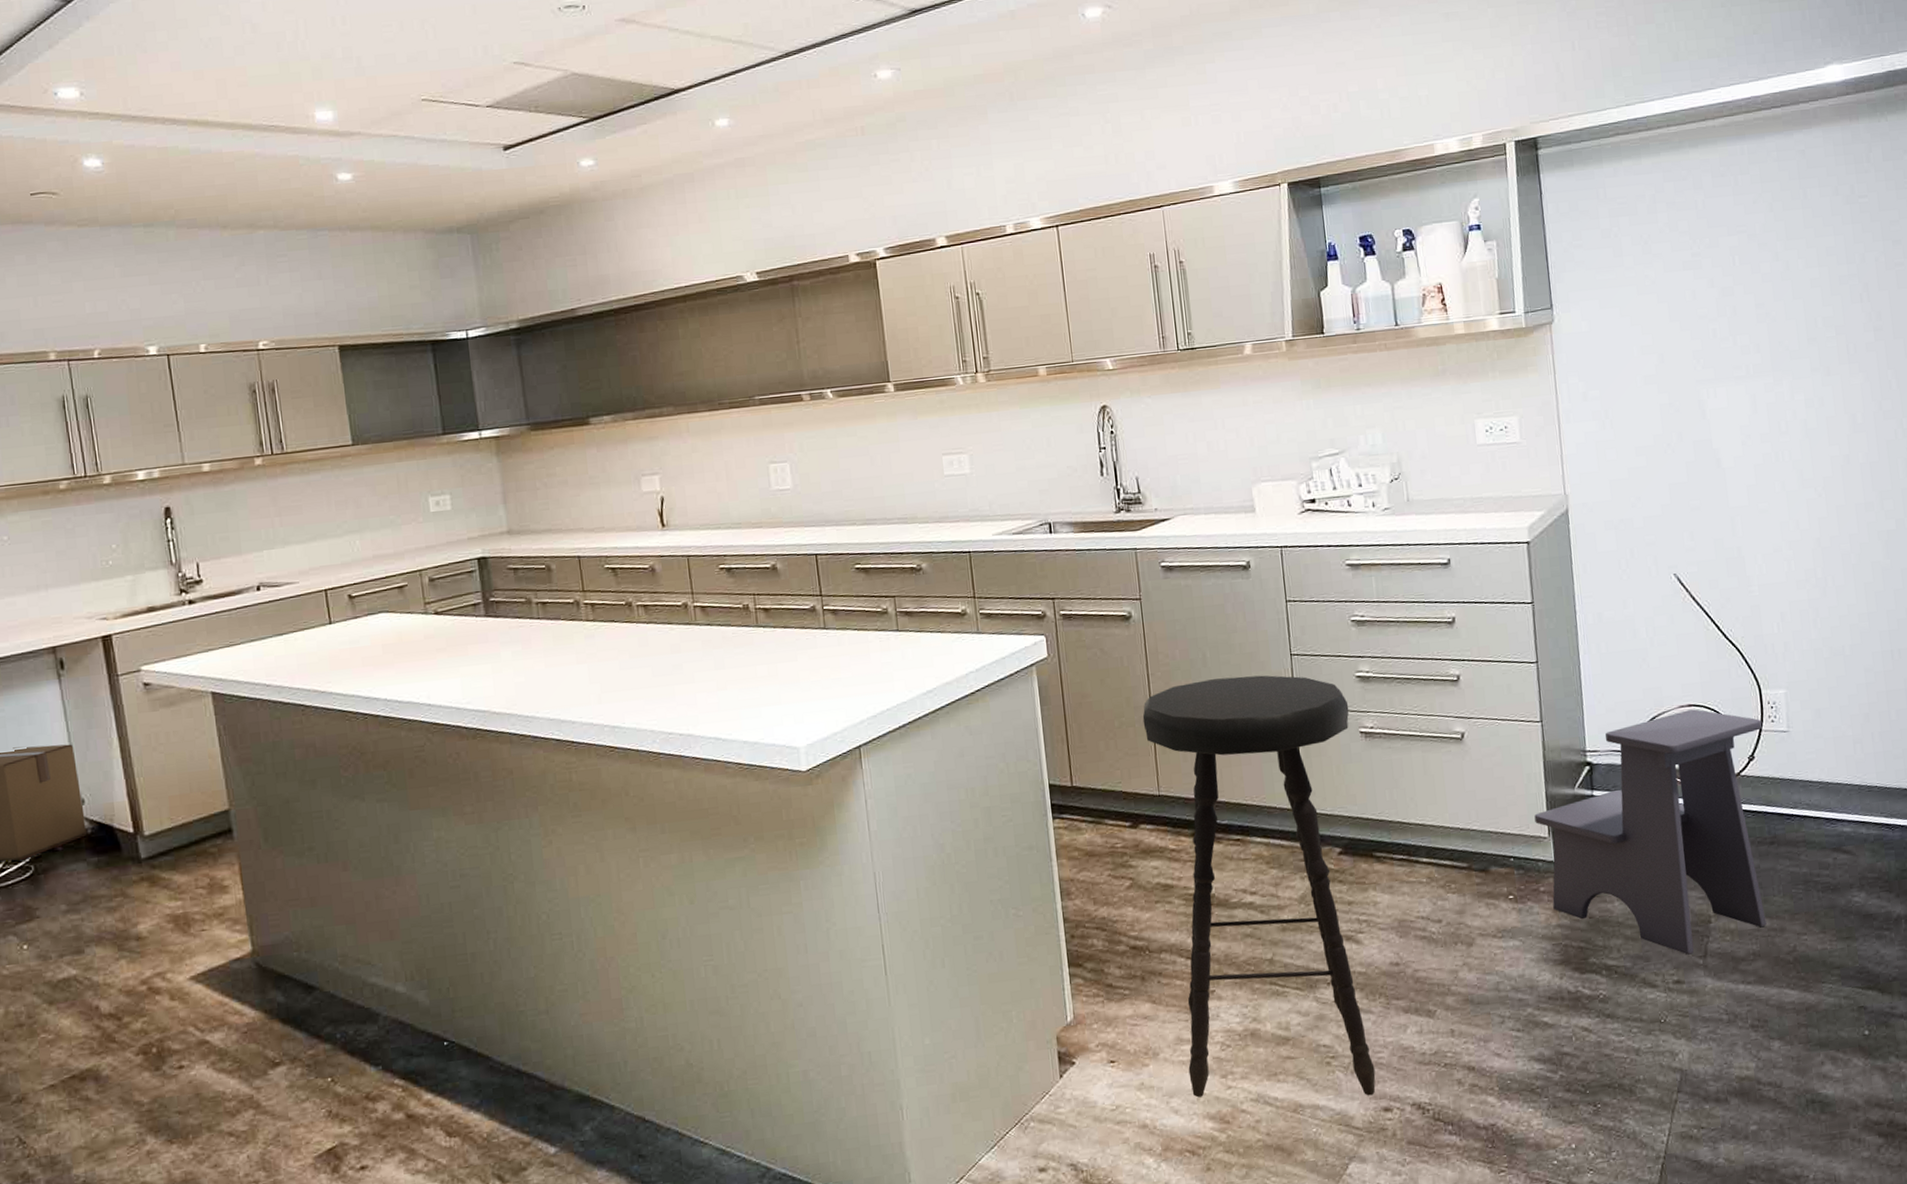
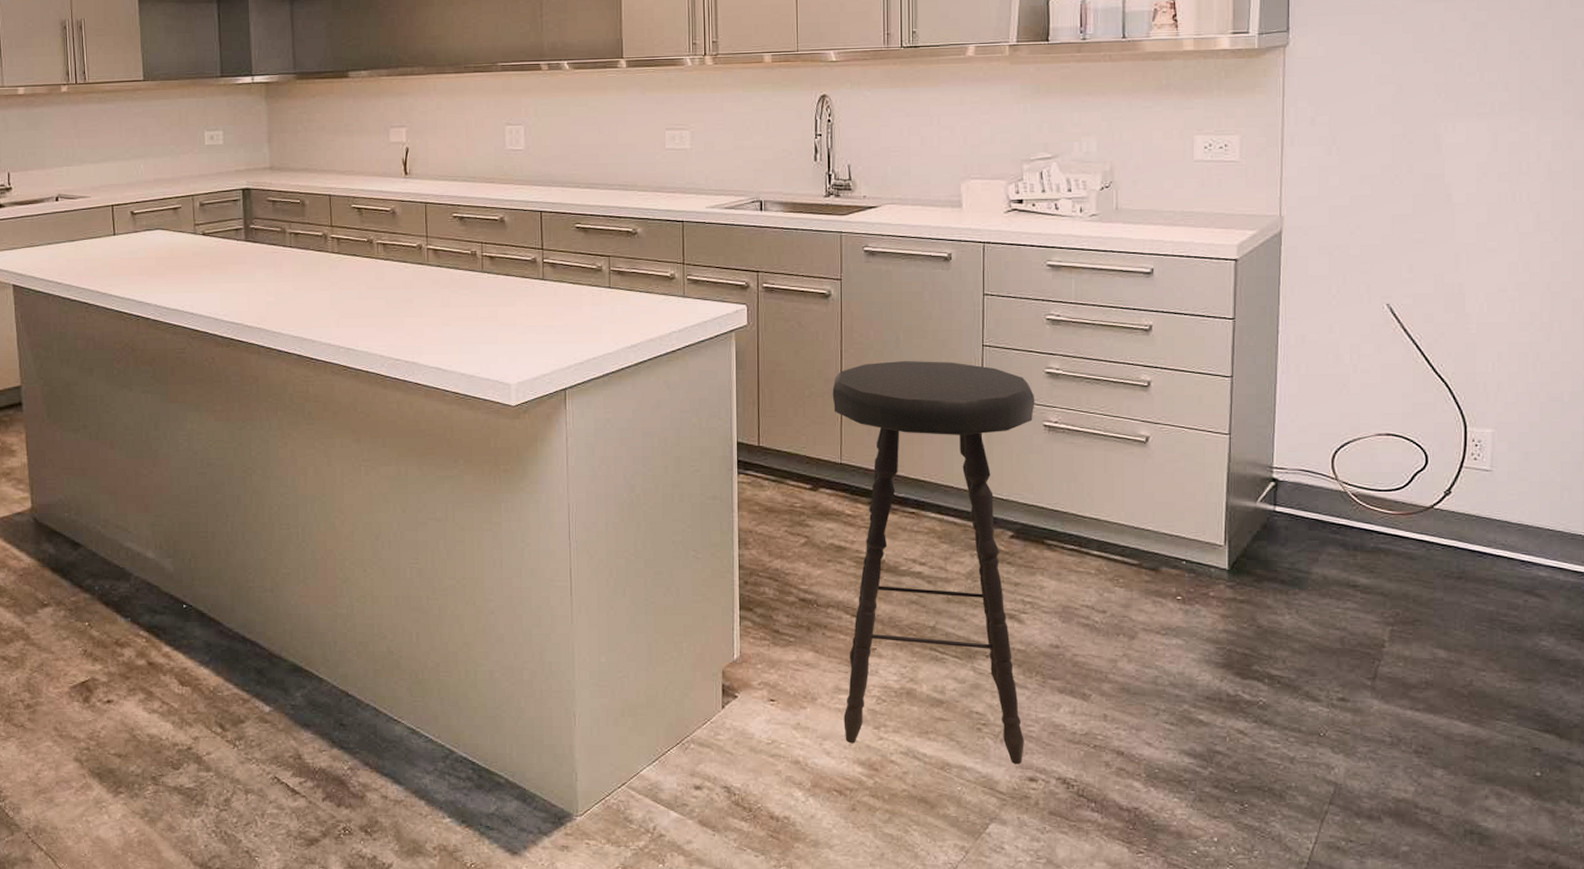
step stool: present [1534,709,1767,955] -> none [1212,439,1464,675]

